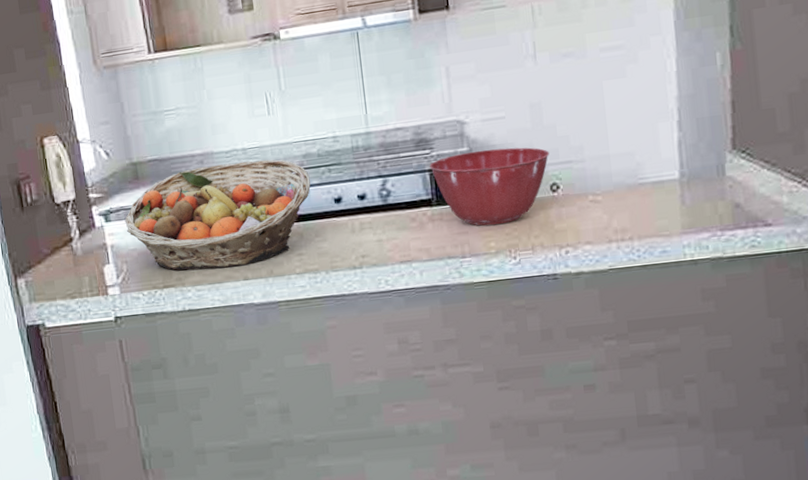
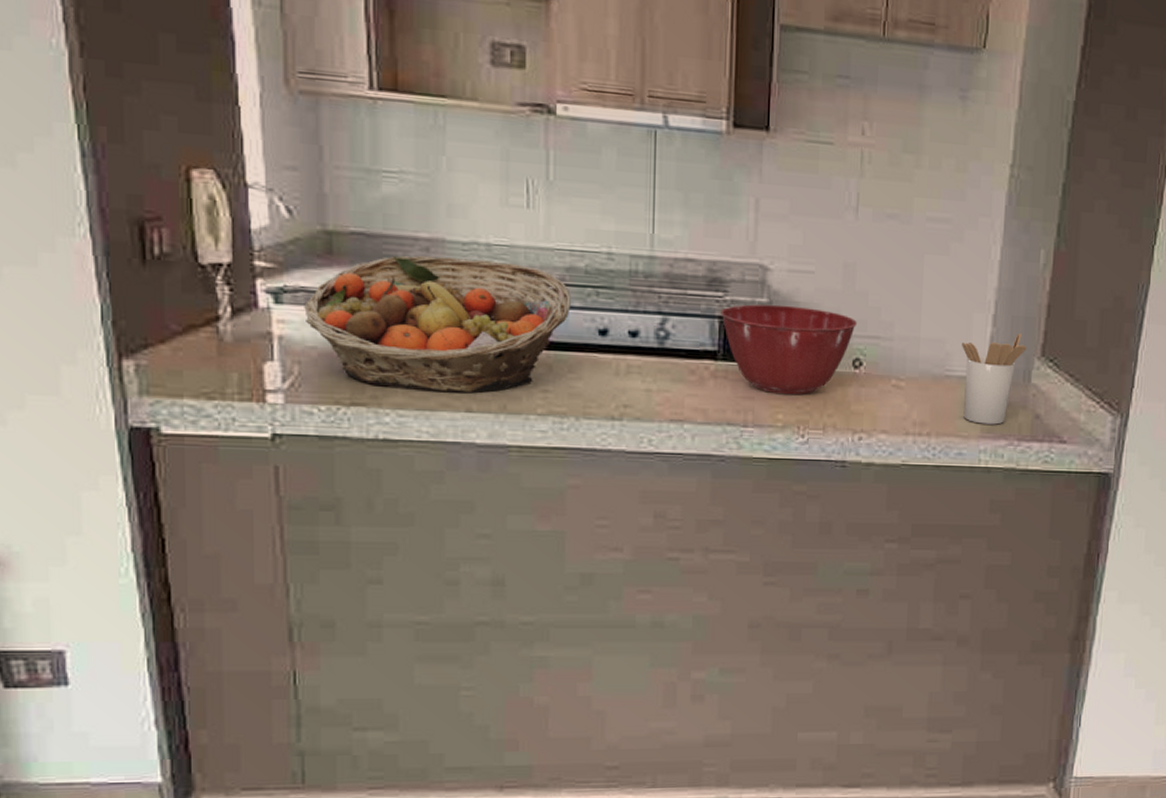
utensil holder: none [651,131,717,222] -> present [962,332,1027,425]

